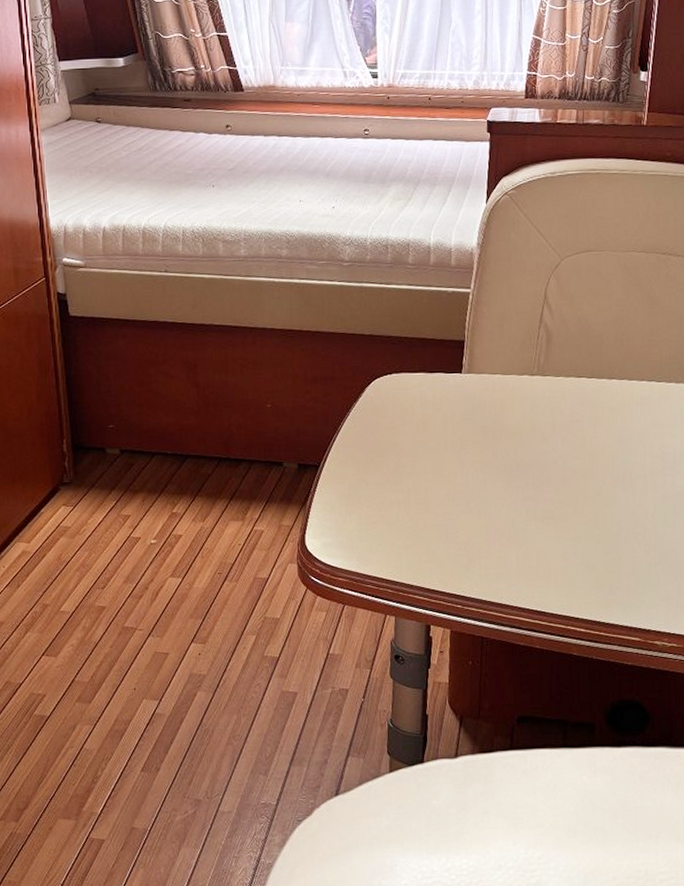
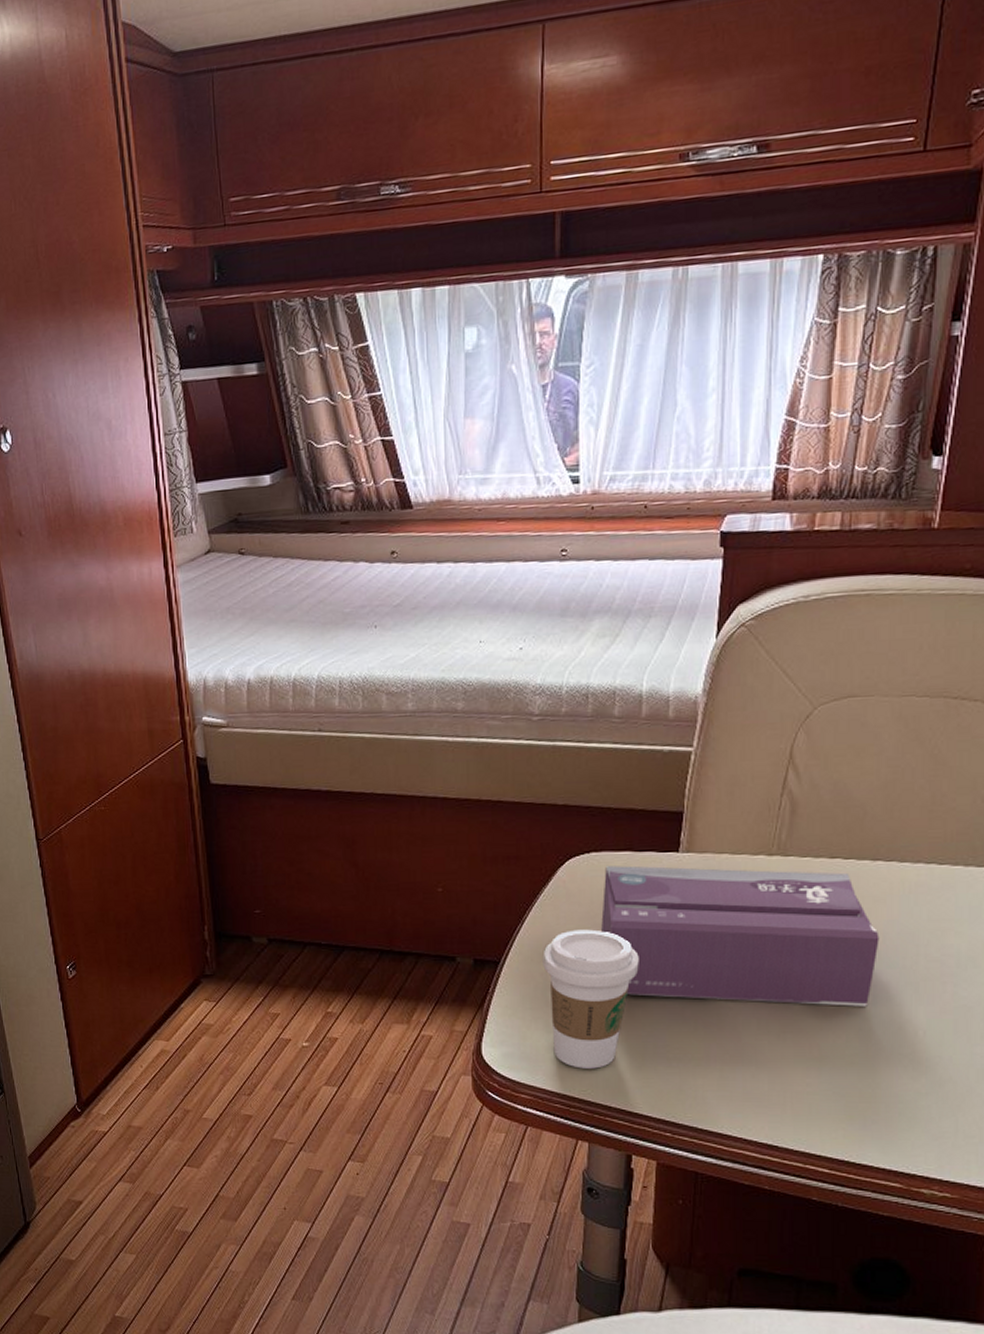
coffee cup: none [355,437,433,554] -> present [543,929,639,1069]
tissue box: none [402,384,616,496] -> present [601,865,880,1007]

